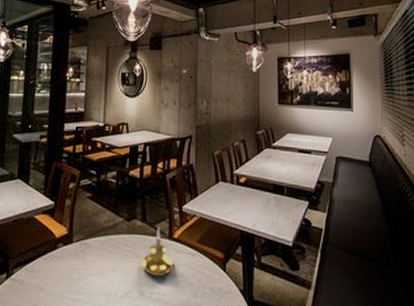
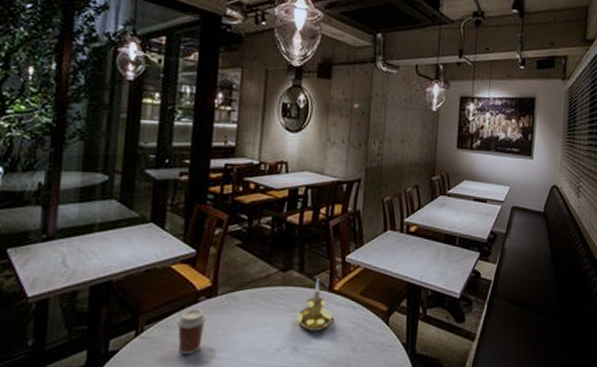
coffee cup: none [40,254,65,296] -> present [176,309,208,354]

